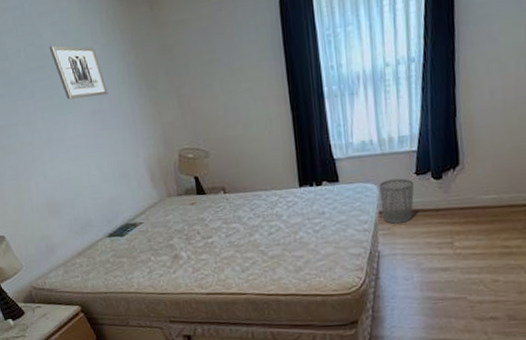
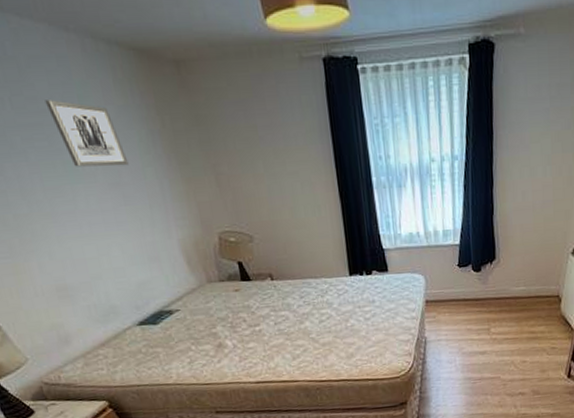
waste bin: present [379,178,414,224] -> none [425,270,457,312]

